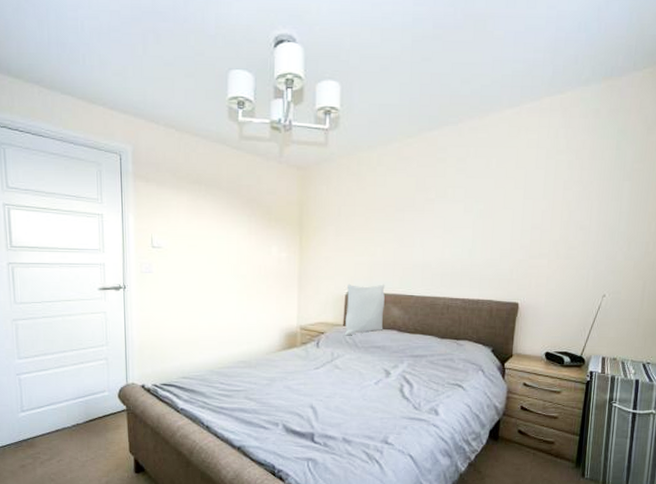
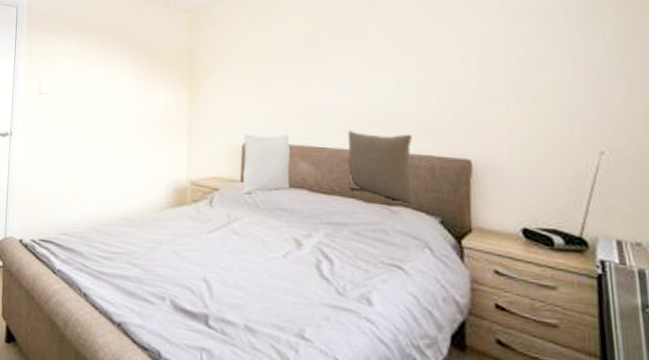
pillow: none [429,281,479,340] -> present [347,131,415,206]

